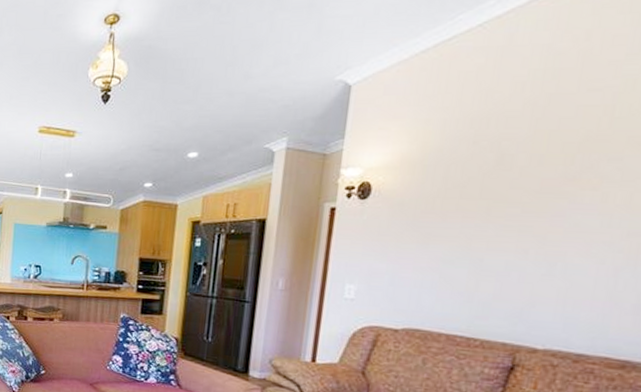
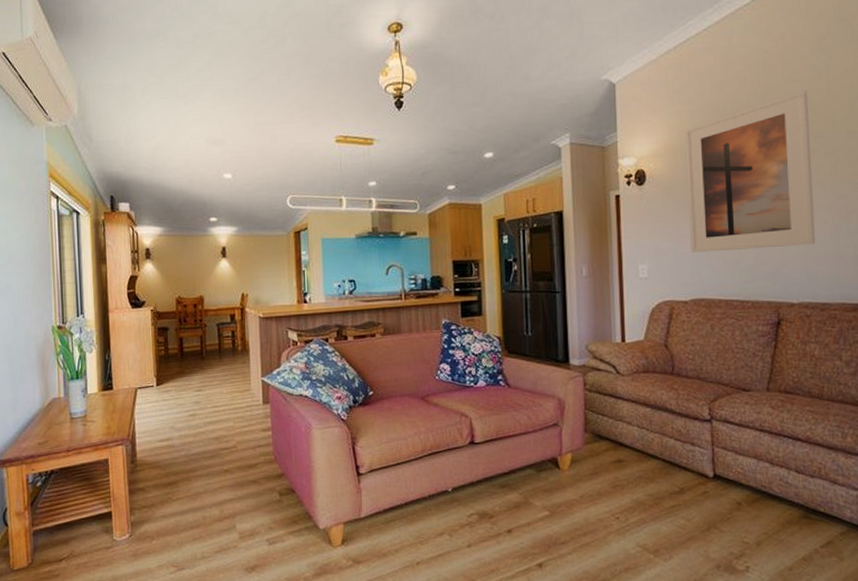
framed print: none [413,101,611,286] -> present [685,89,816,253]

